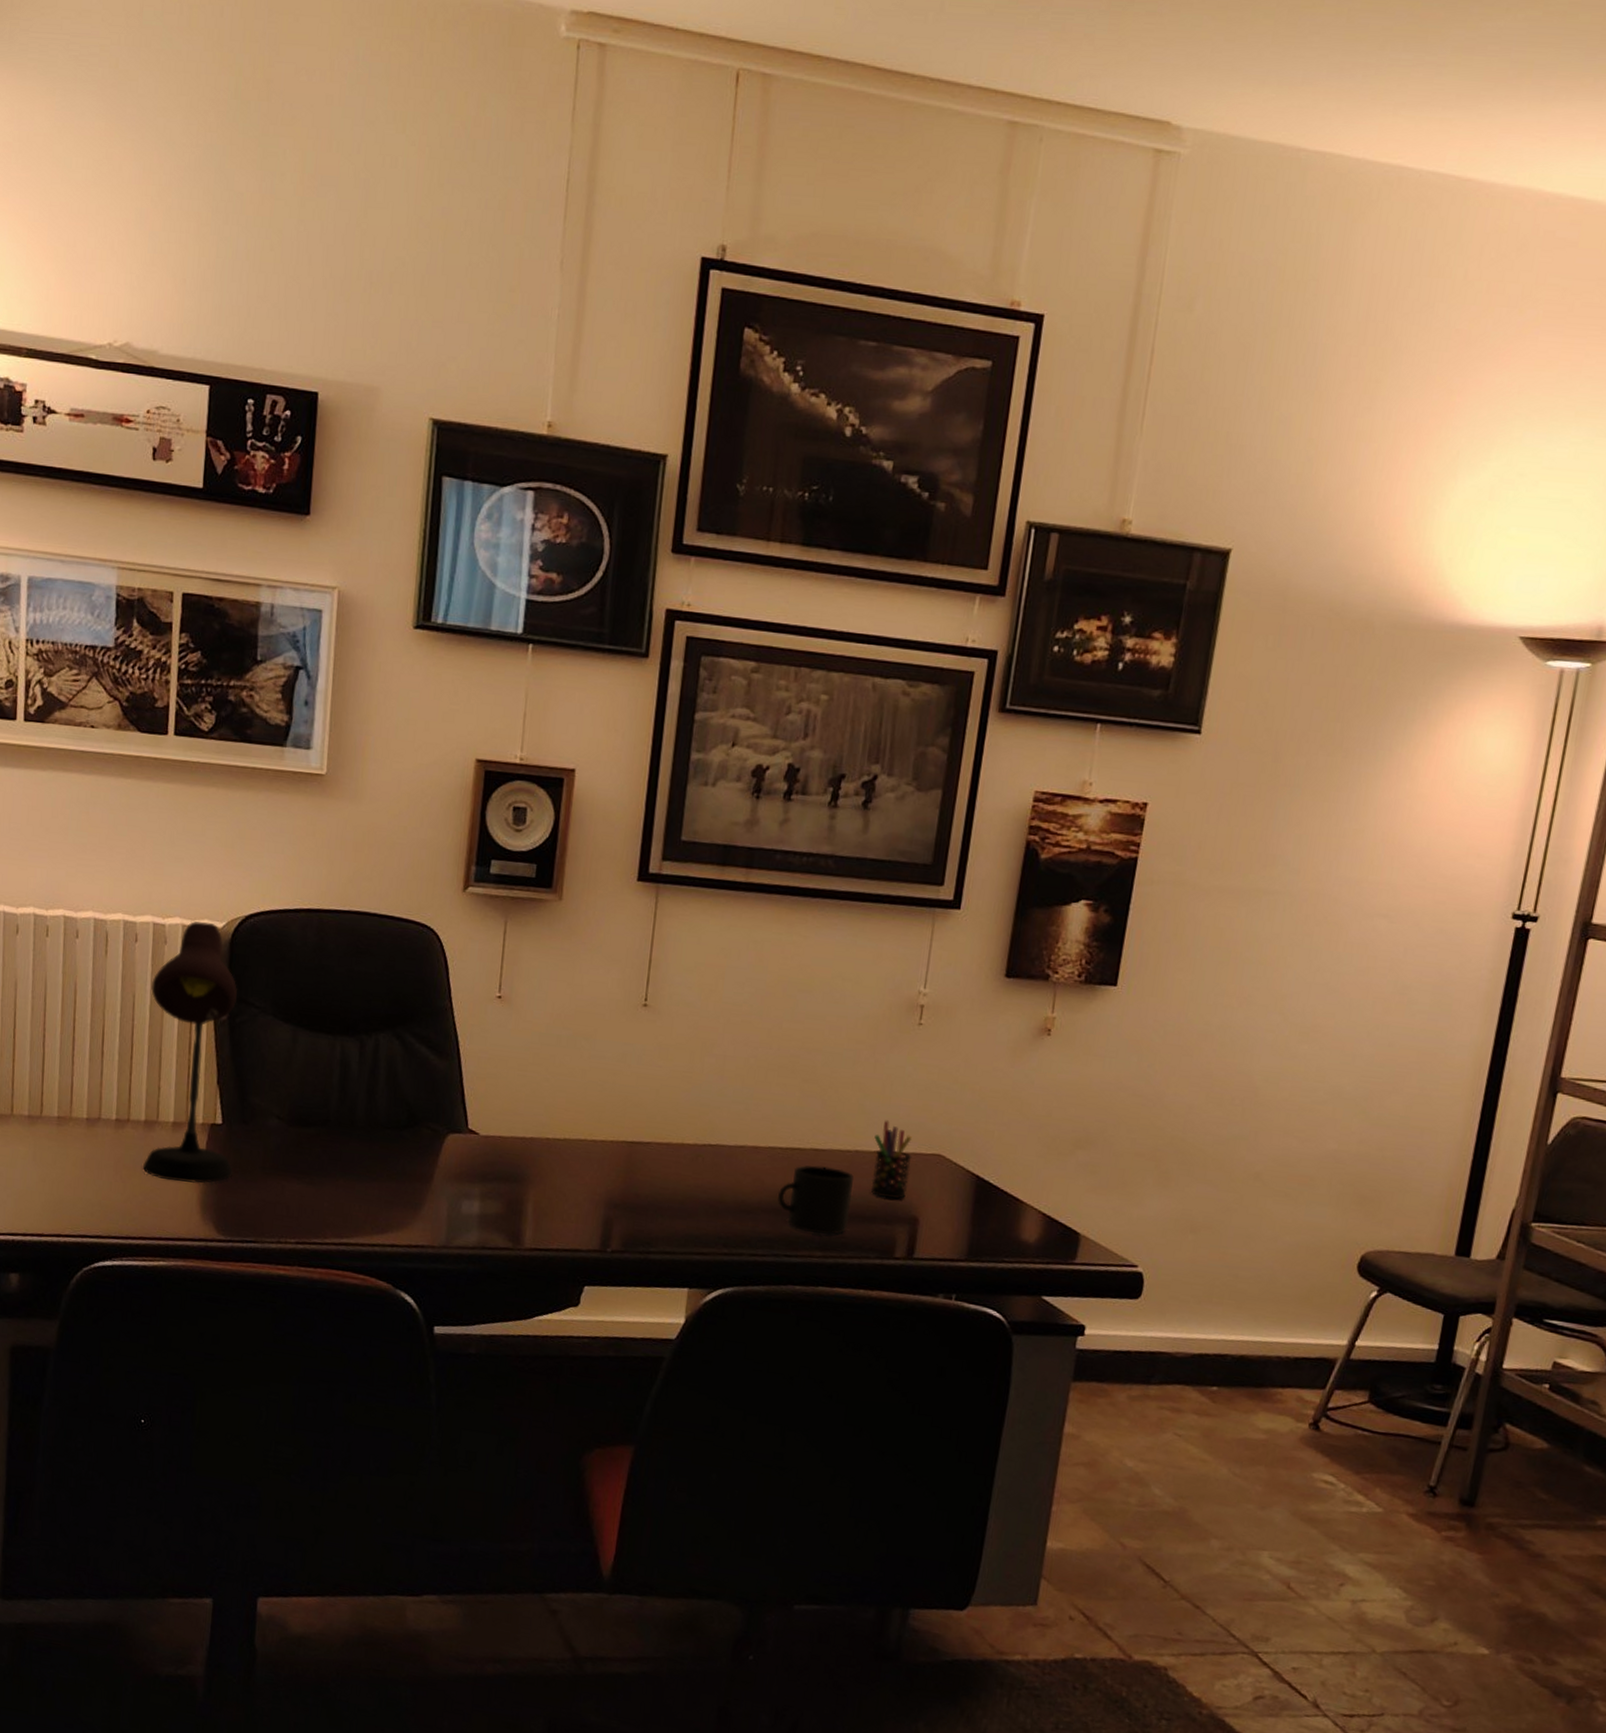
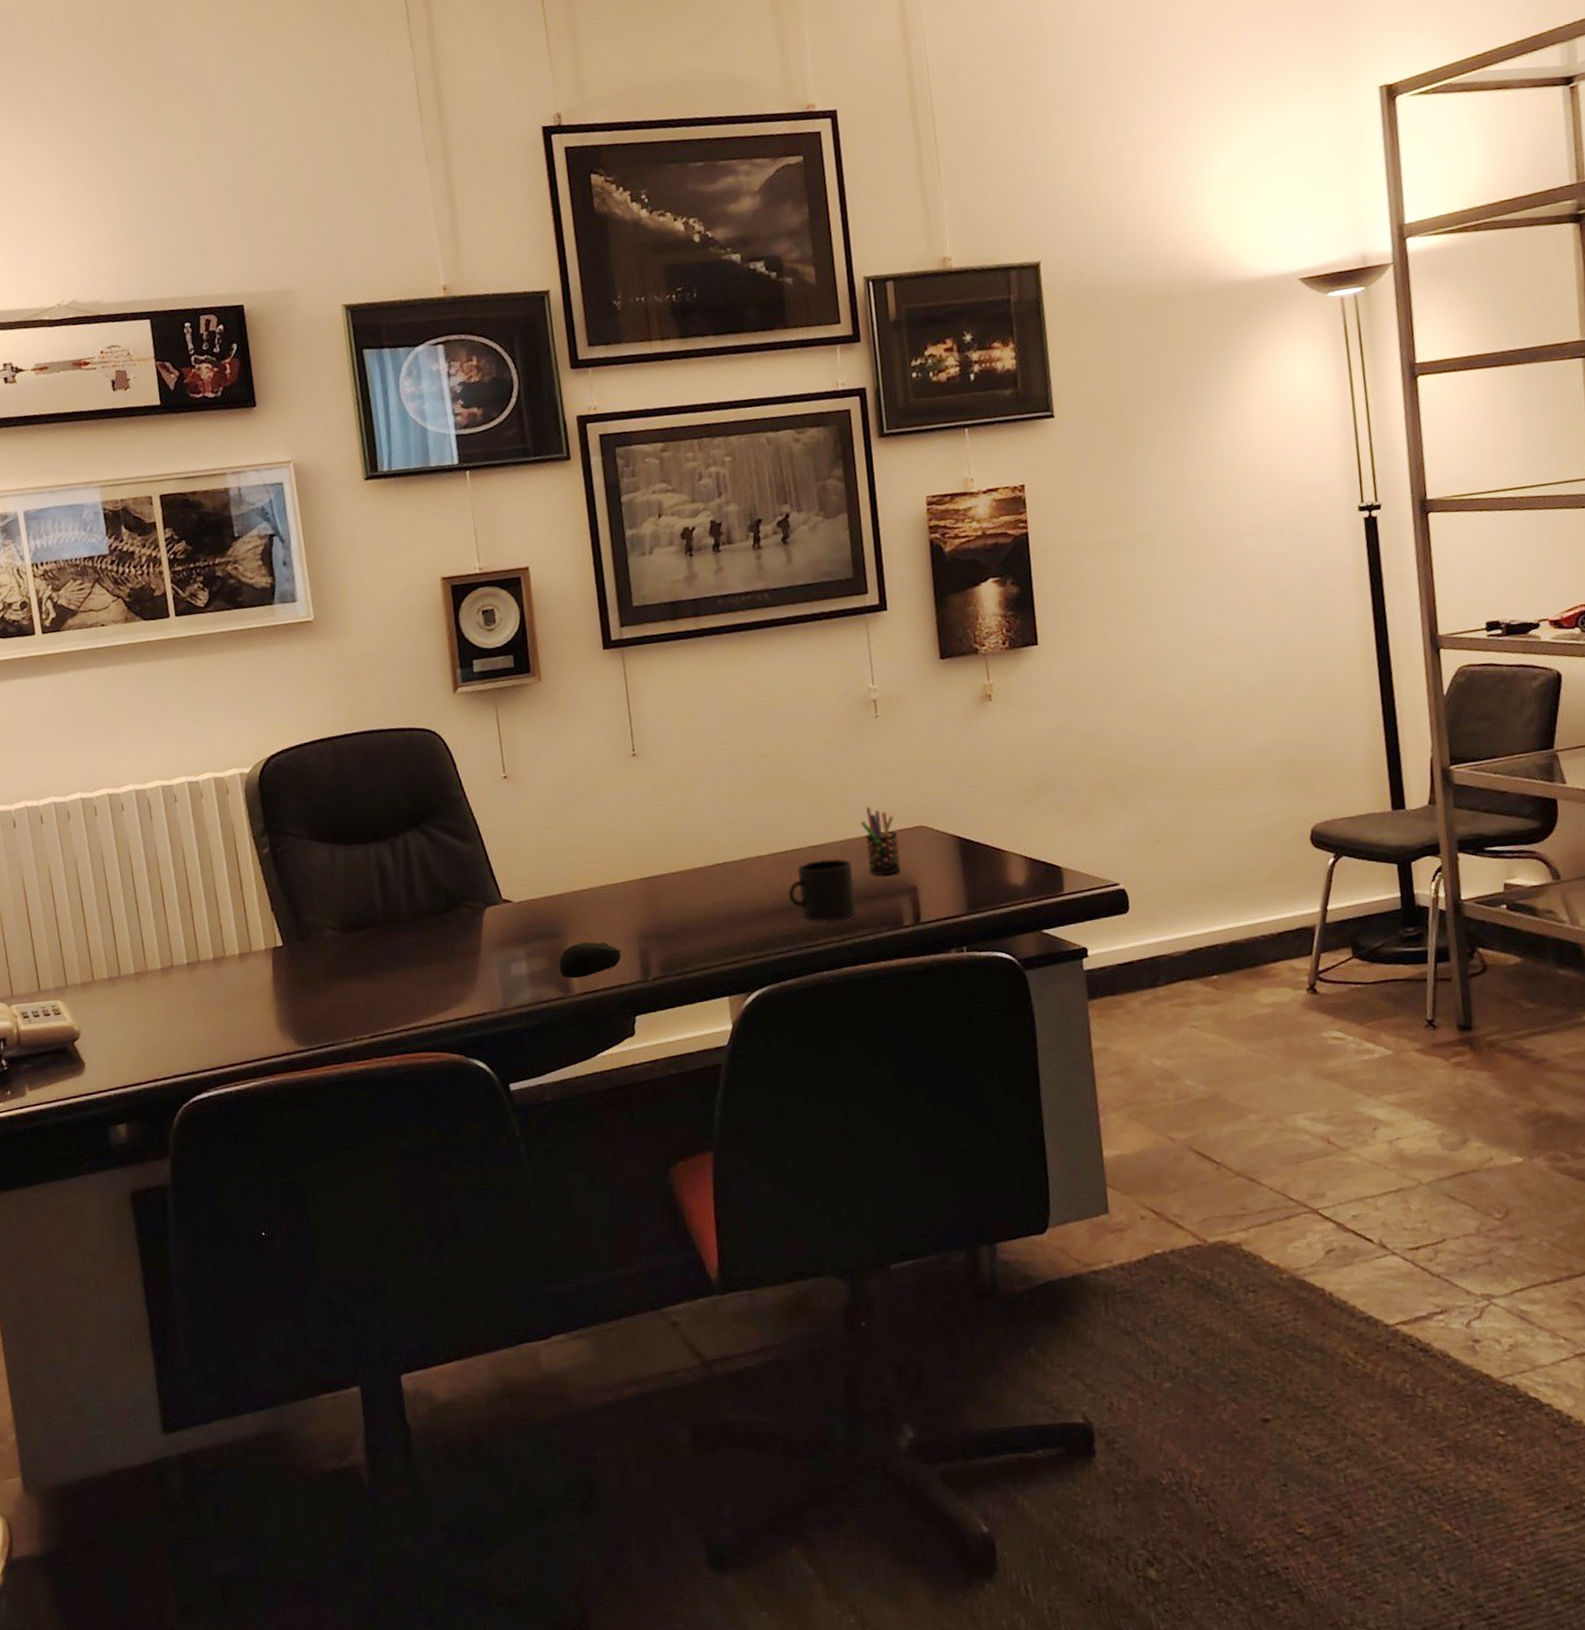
desk lamp: present [143,921,237,1184] -> none [196,771,301,1008]
computer mouse: none [514,1194,585,1232] -> present [559,942,622,978]

